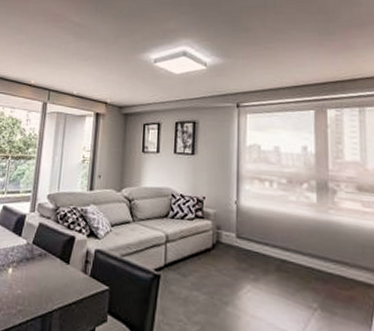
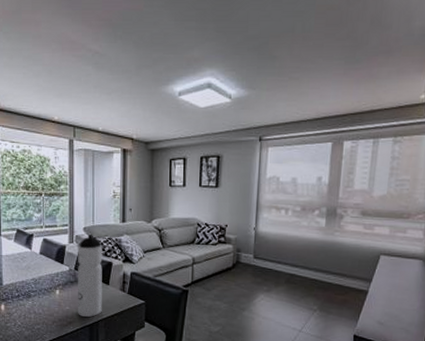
water bottle: none [30,203,66,305] -> present [78,235,103,317]

